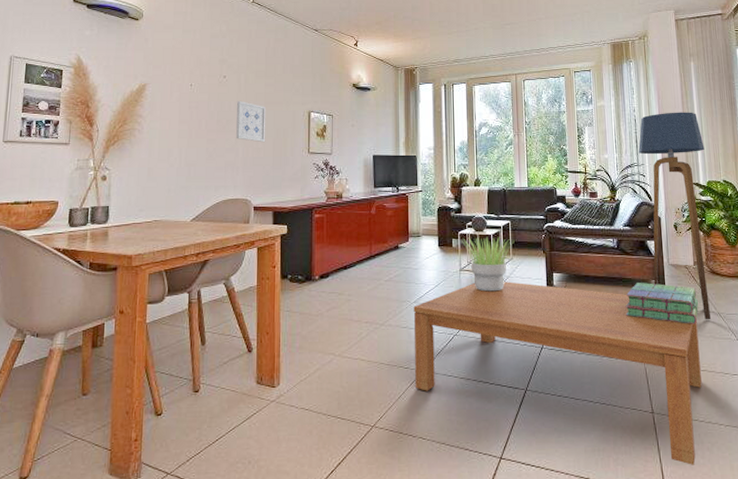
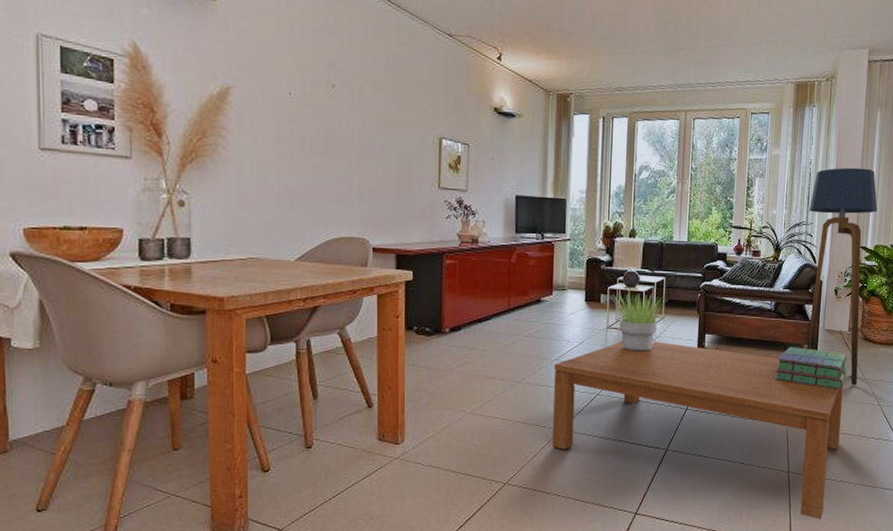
wall art: present [236,100,267,143] -> none [350,117,387,172]

